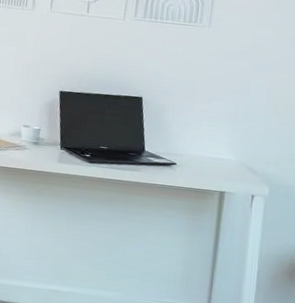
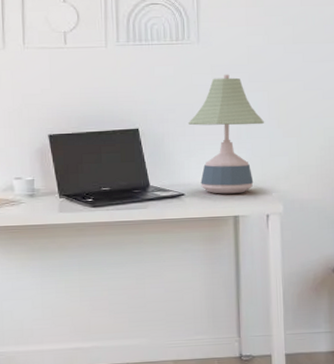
desk lamp: none [189,58,263,171] -> present [187,74,265,194]

